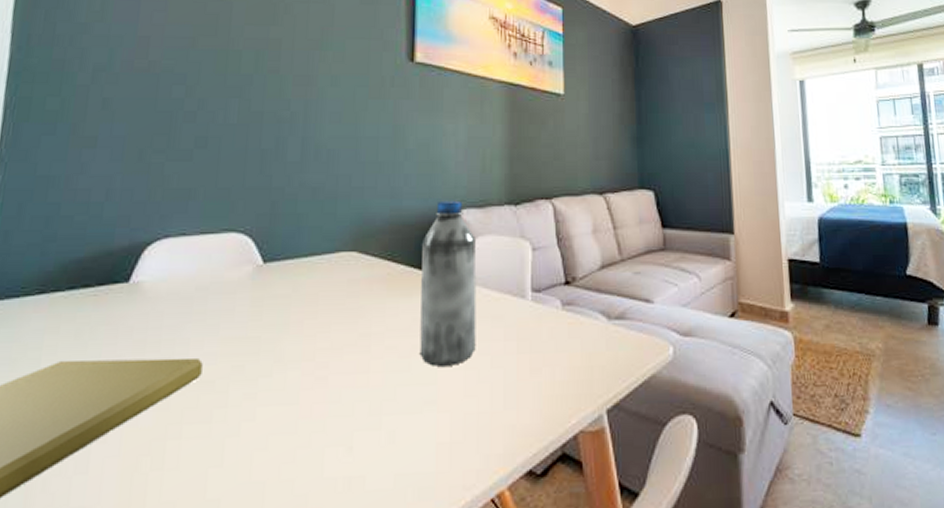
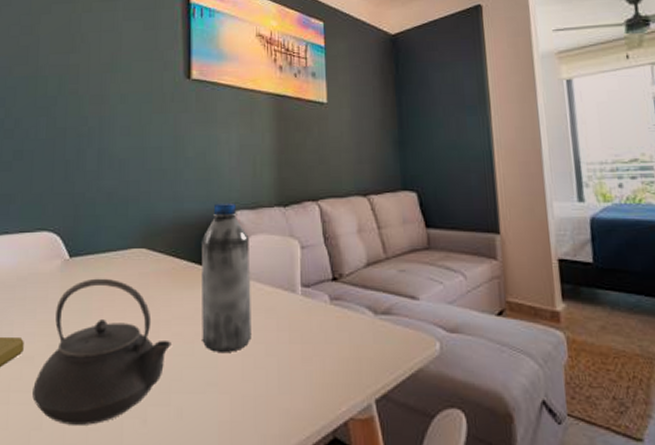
teapot: none [212,286,384,459] -> present [32,278,171,425]

